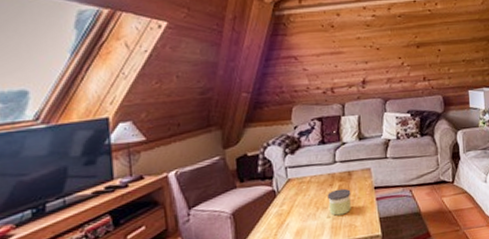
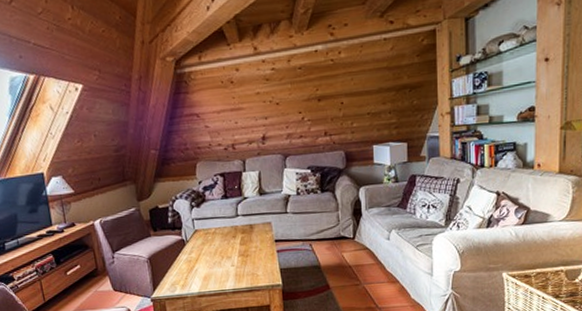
candle: present [327,188,351,216] -> none [231,240,253,265]

